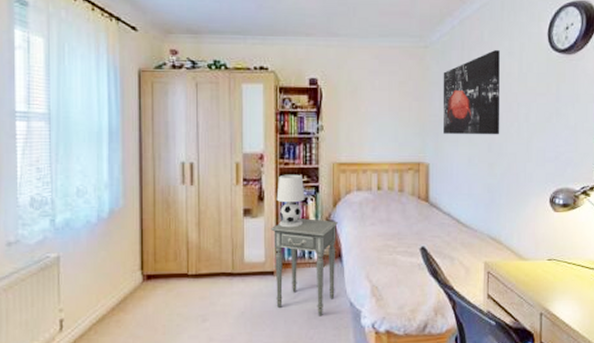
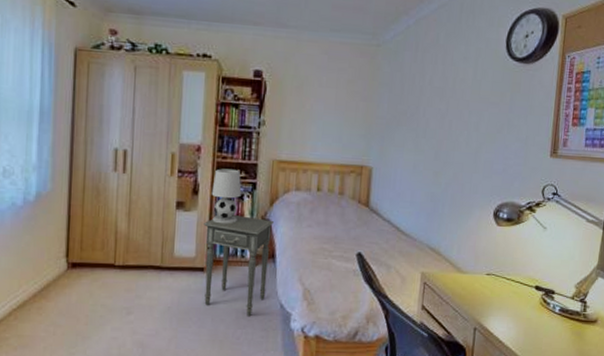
wall art: present [442,50,500,135] -> none [390,54,455,143]

